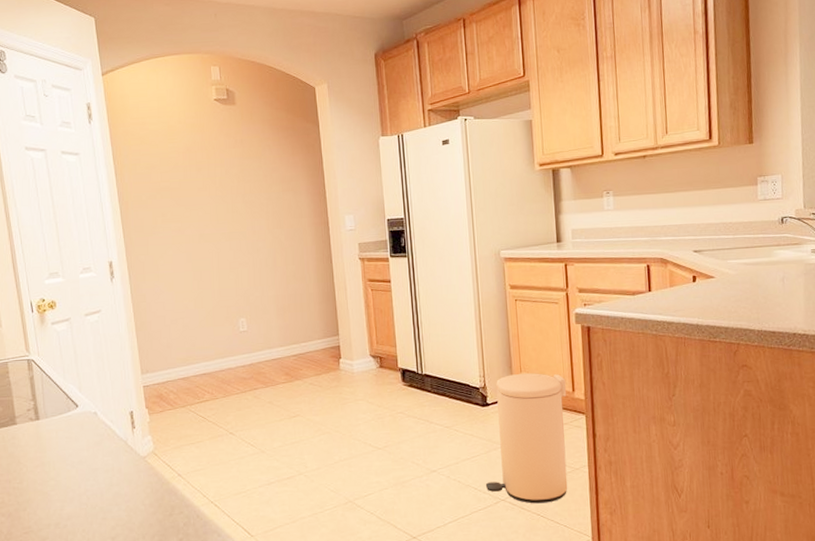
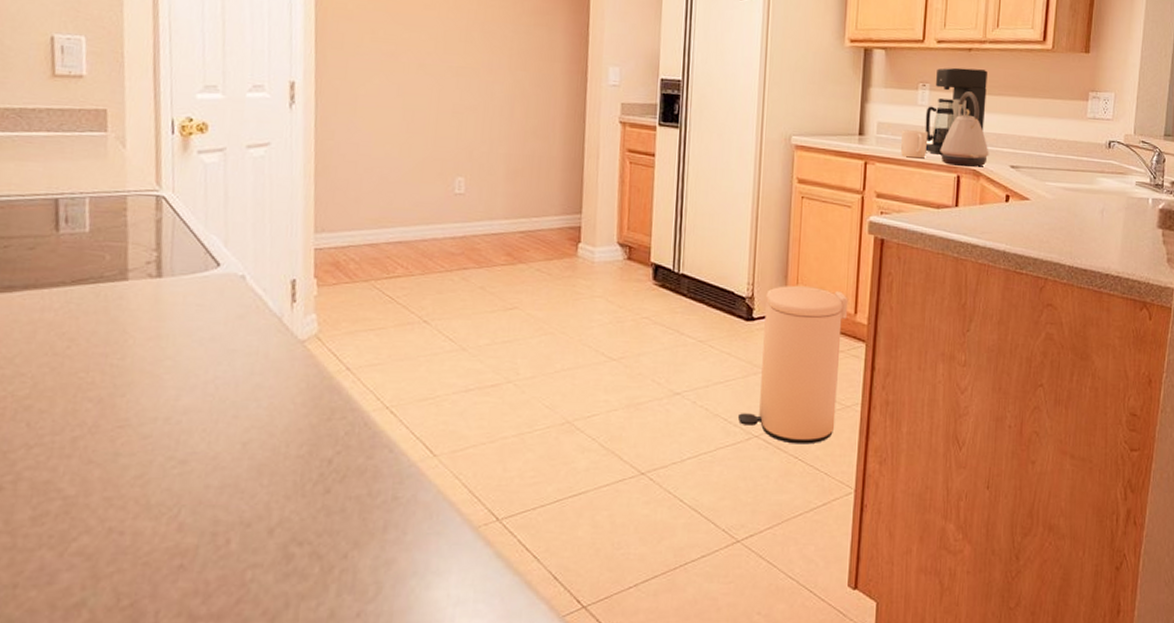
mug: none [594,231,618,256] -> present [901,130,929,159]
coffee maker: none [612,172,666,250] -> present [925,67,987,155]
kettle: none [628,192,673,258] -> present [940,91,989,168]

